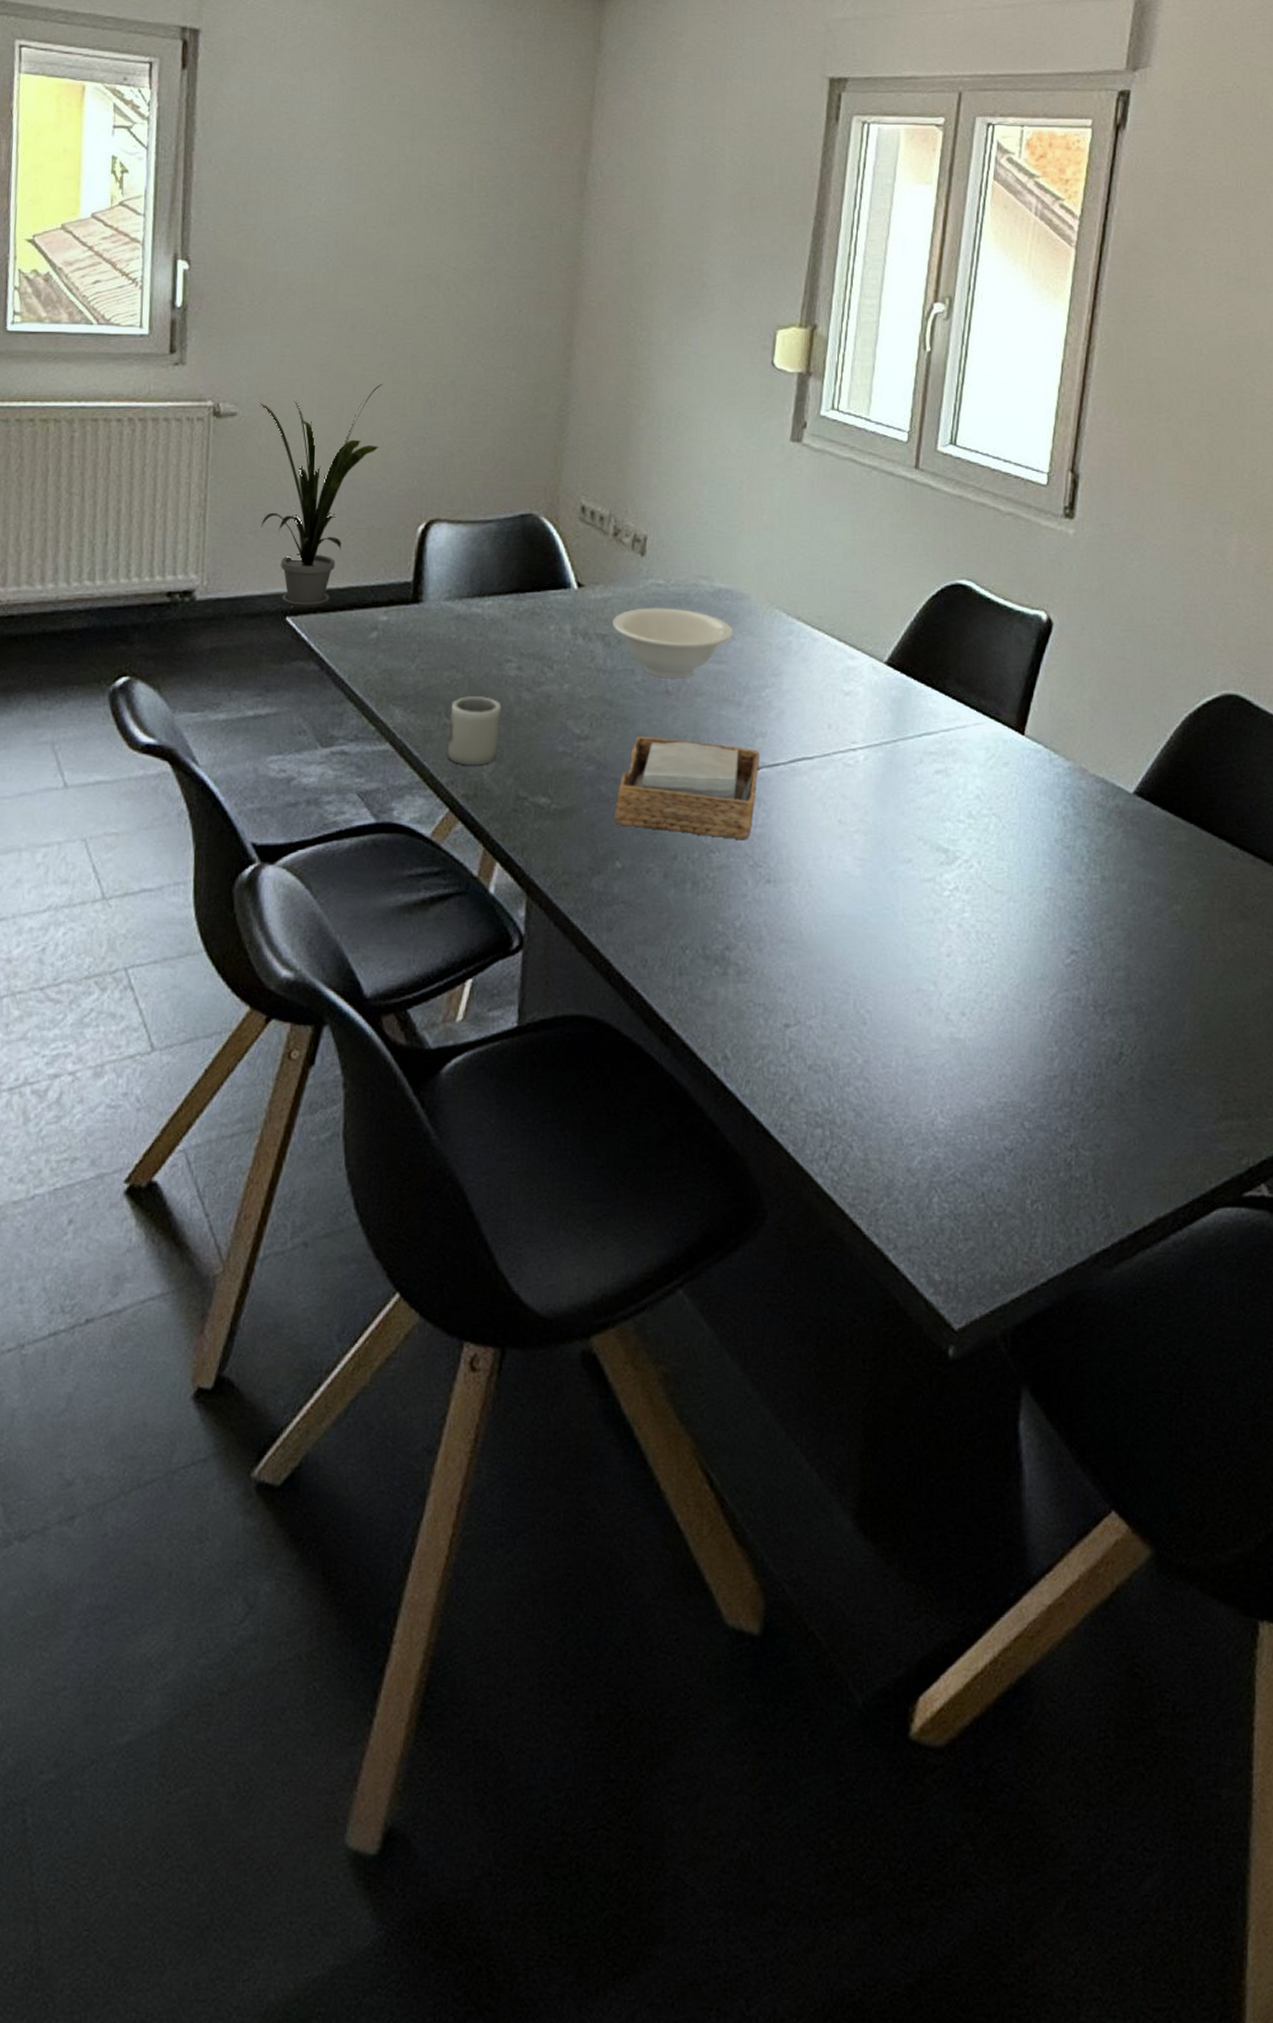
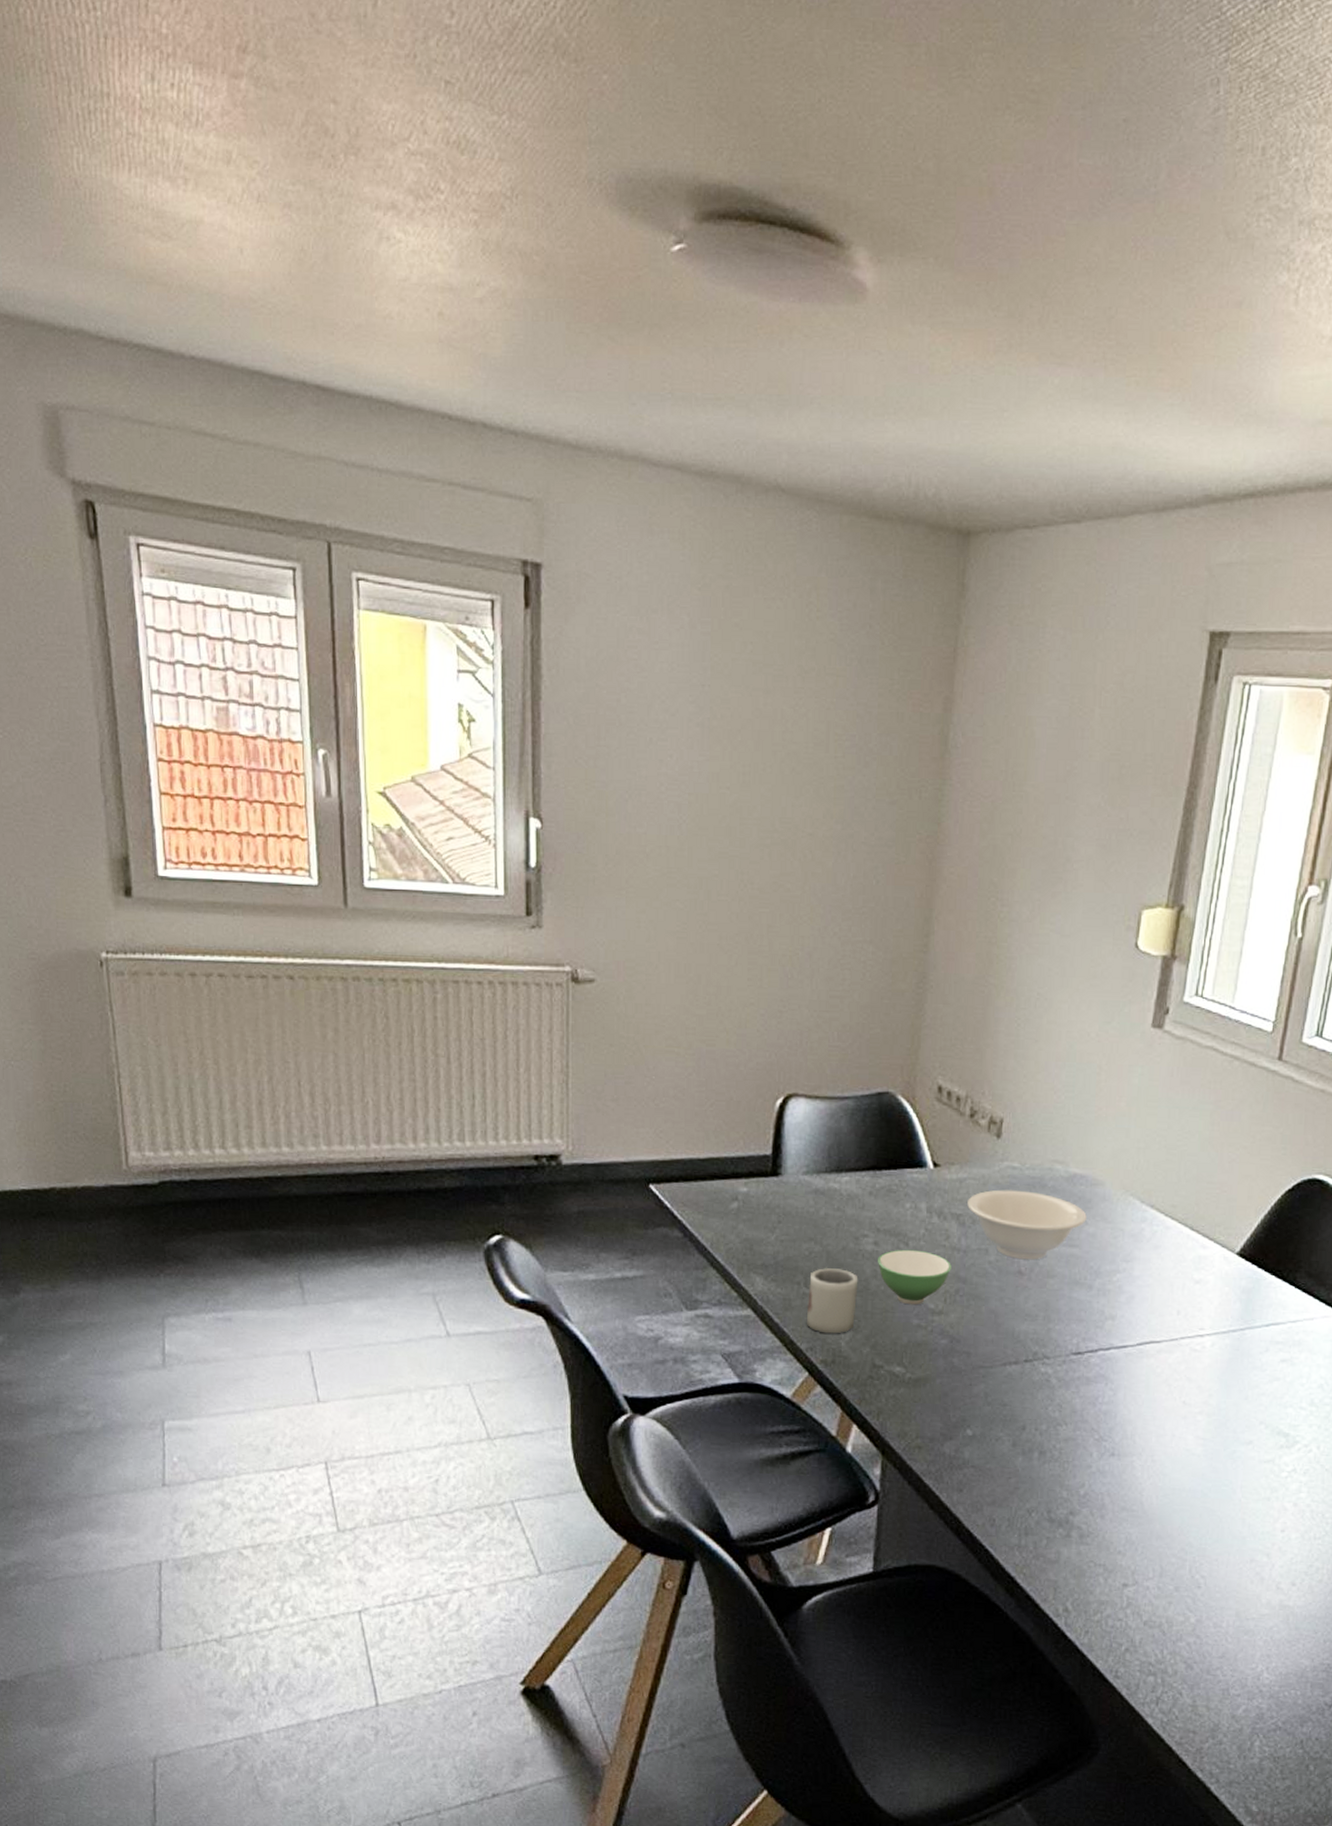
house plant: present [260,384,382,609] -> none [617,954,739,1177]
bowl: none [520,673,597,731] -> present [877,1249,952,1305]
napkin holder: present [613,736,760,840] -> none [965,1313,1109,1416]

